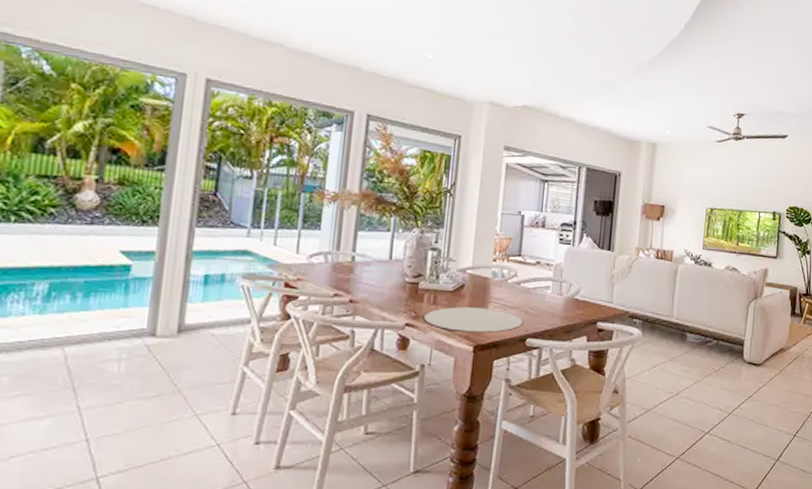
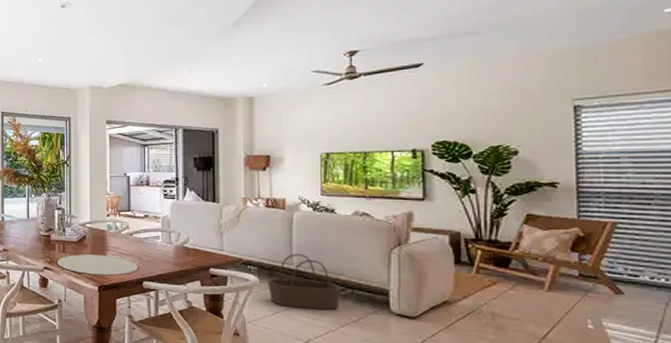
basket: none [648,306,709,362] -> present [266,254,341,311]

